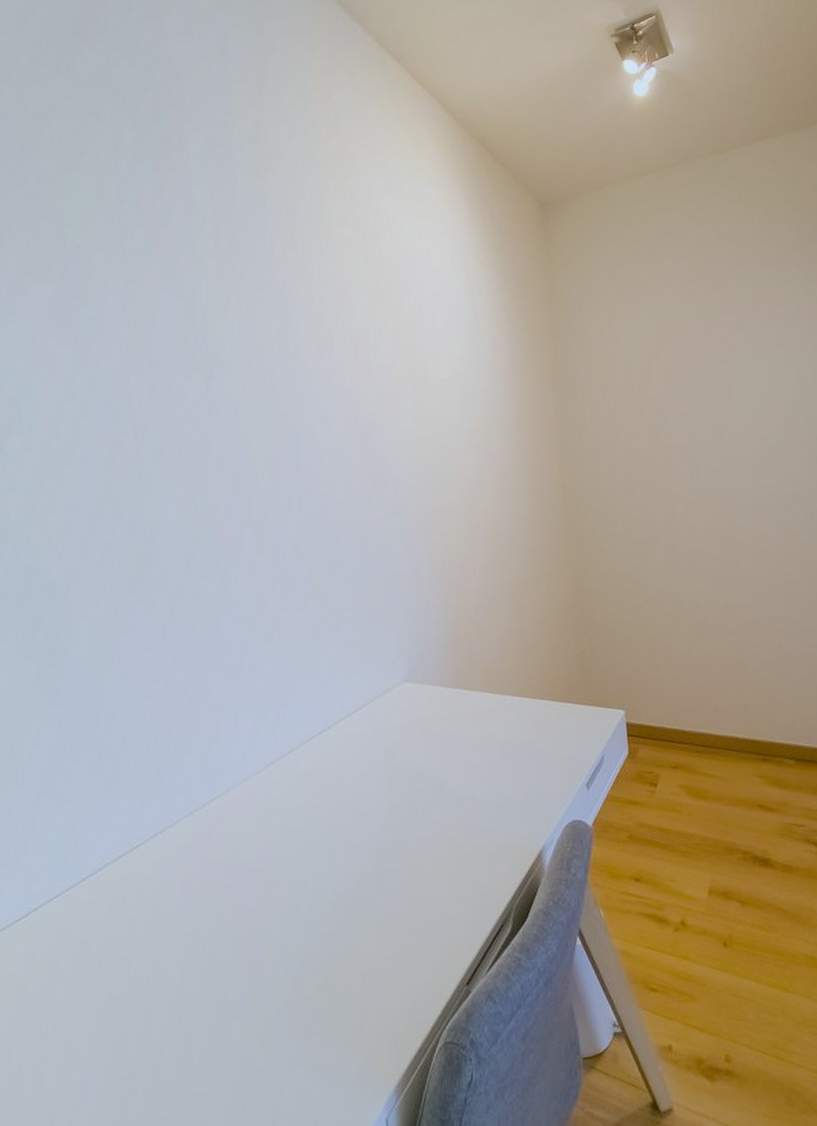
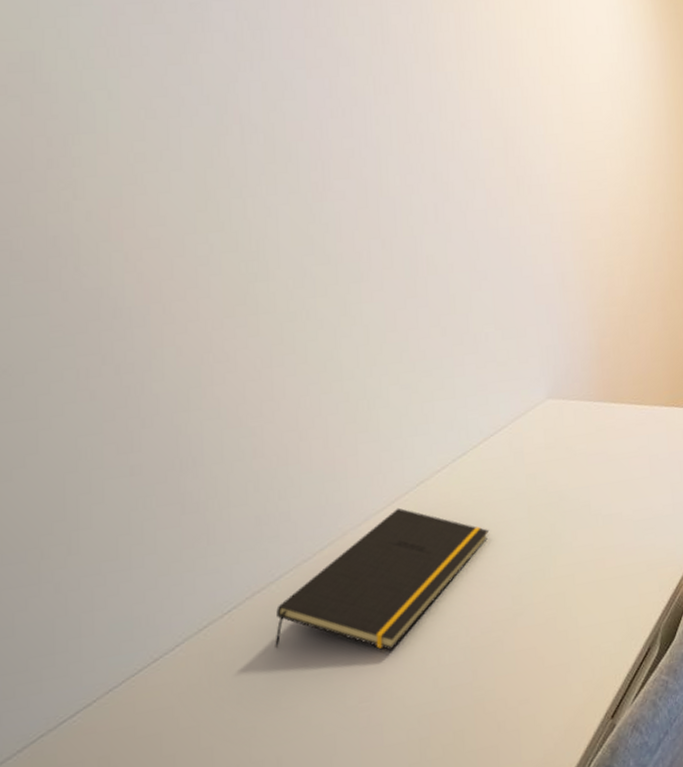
notepad: none [173,771,353,897] -> present [273,507,490,651]

